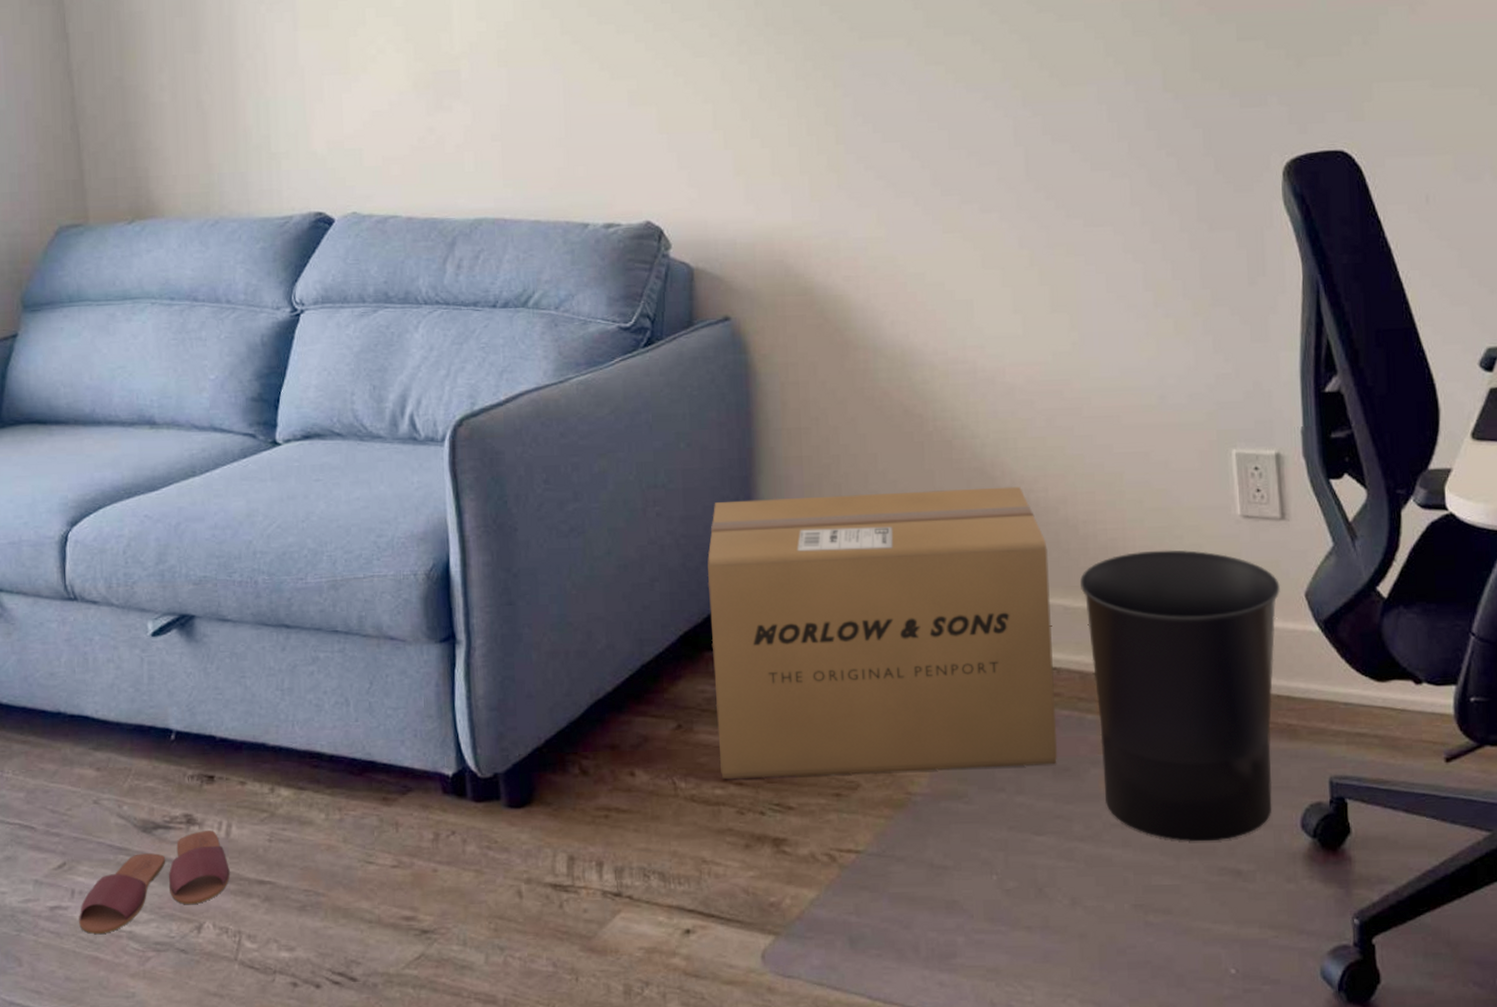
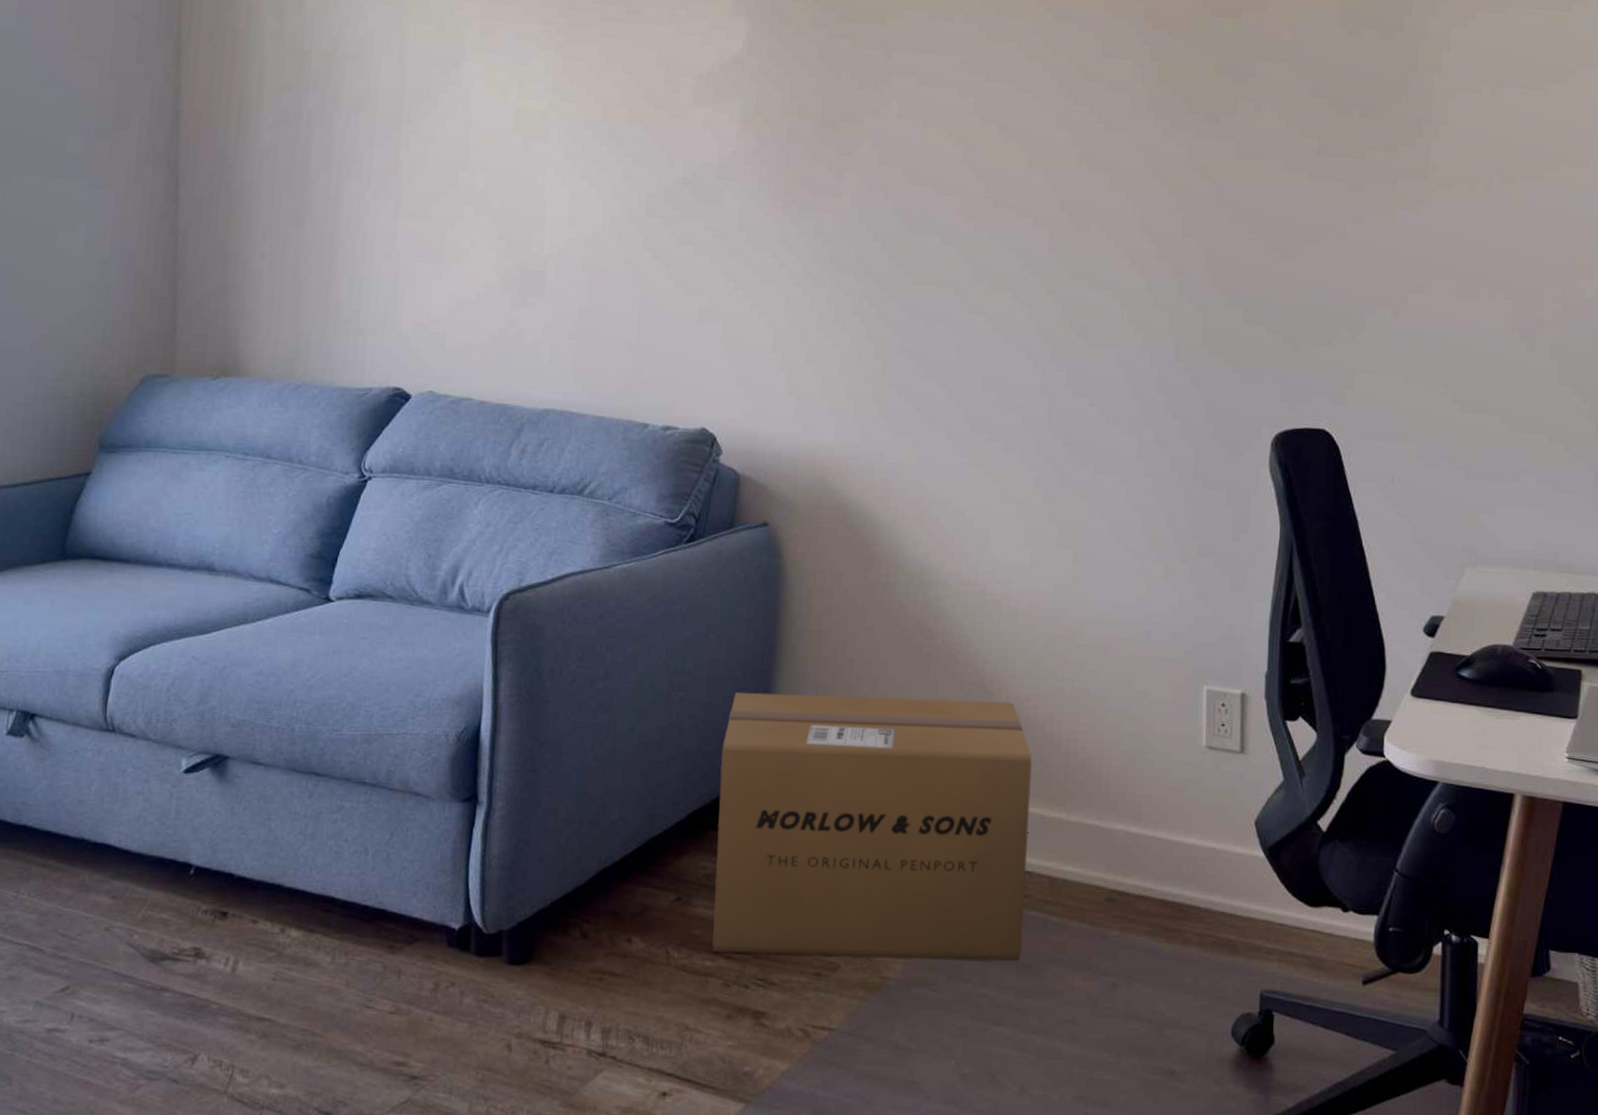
slippers: present [79,830,230,934] -> none [74,965,231,1059]
waste bin: present [1079,550,1280,842] -> none [1057,770,1234,1042]

